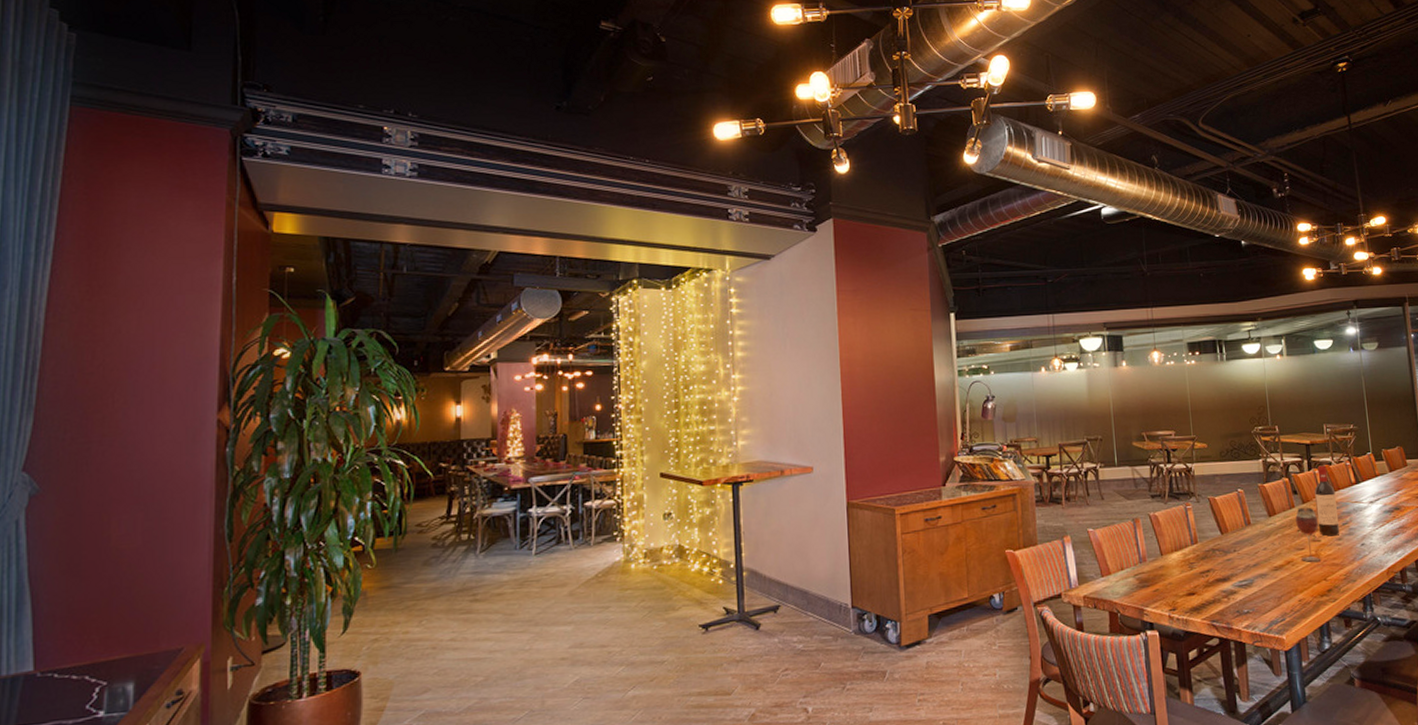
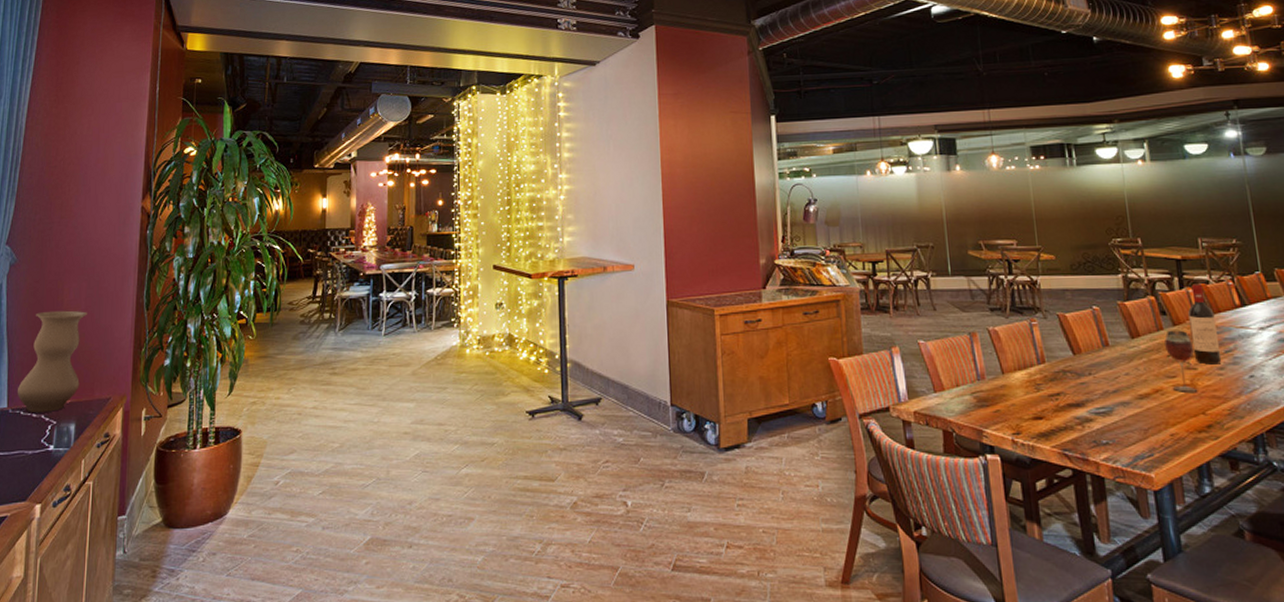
vase: none [47,547,147,674] -> present [17,310,88,412]

